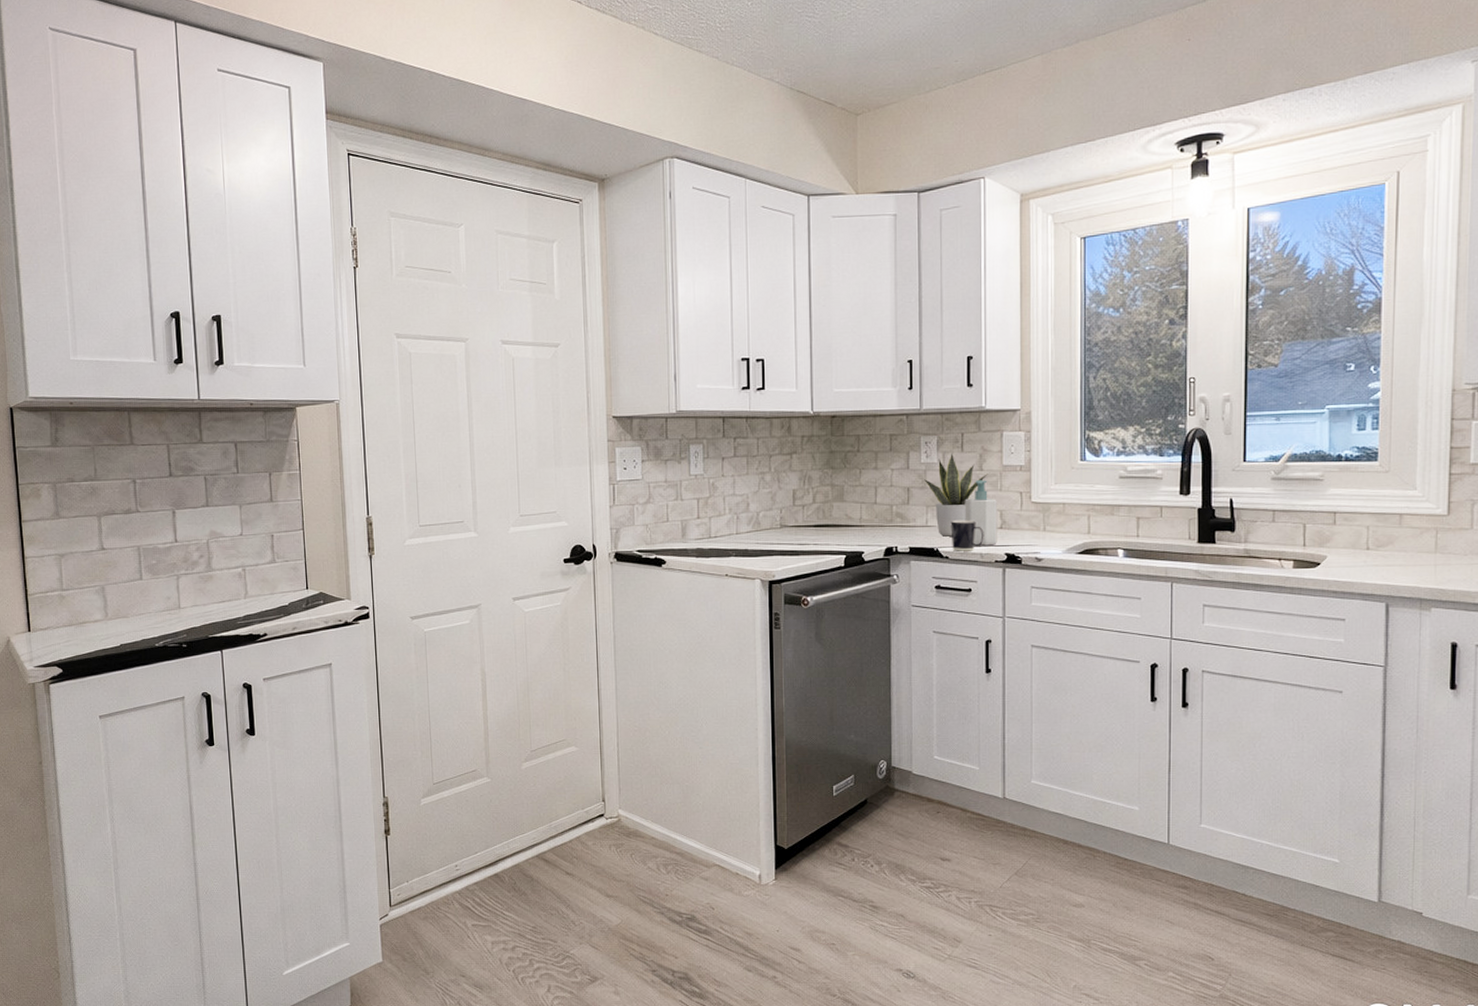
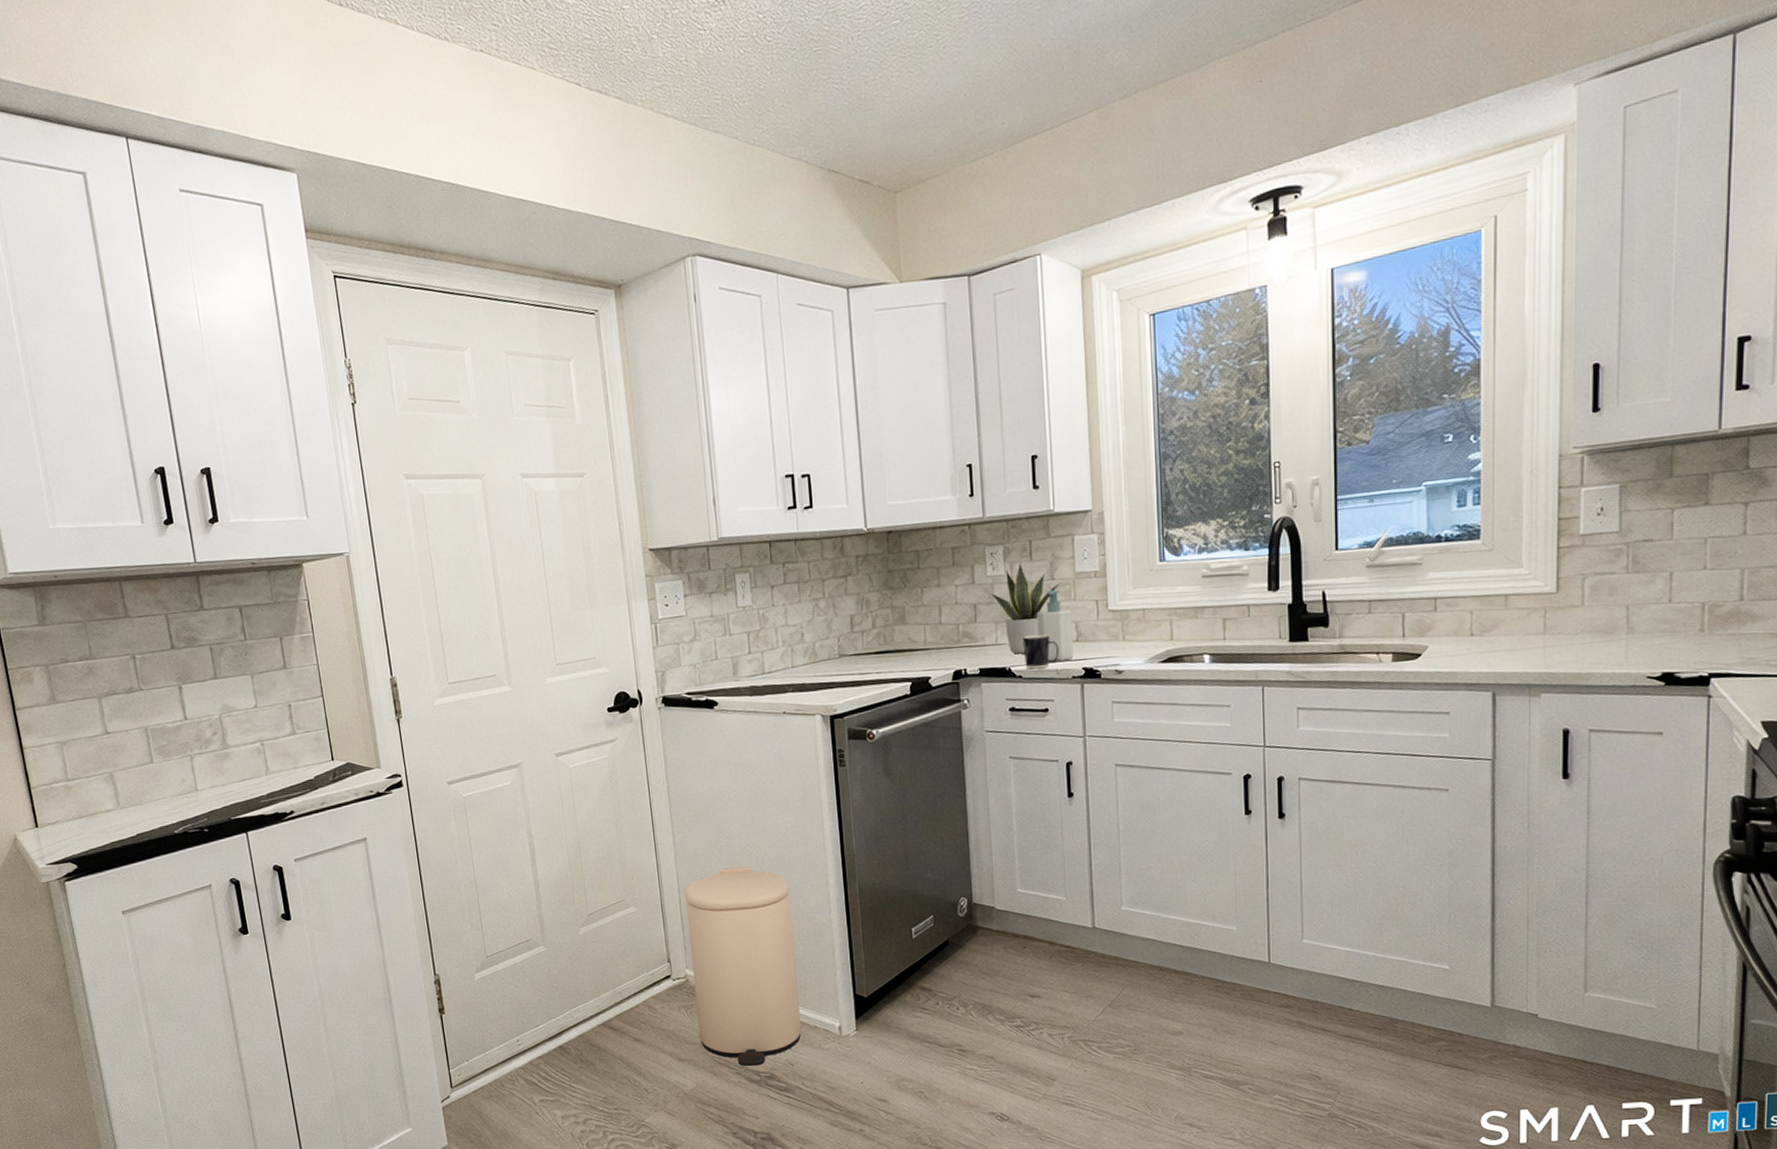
pedal bin: none [622,715,723,907] -> present [684,865,802,1067]

